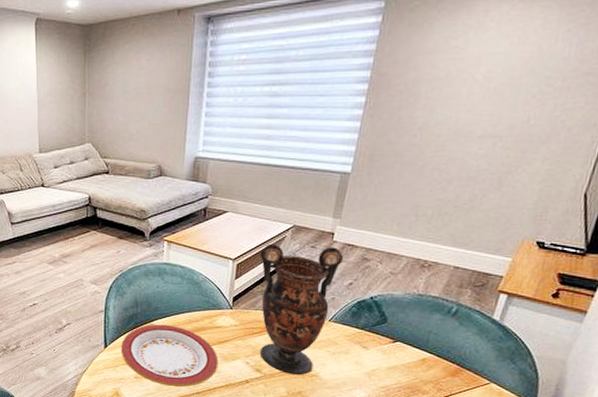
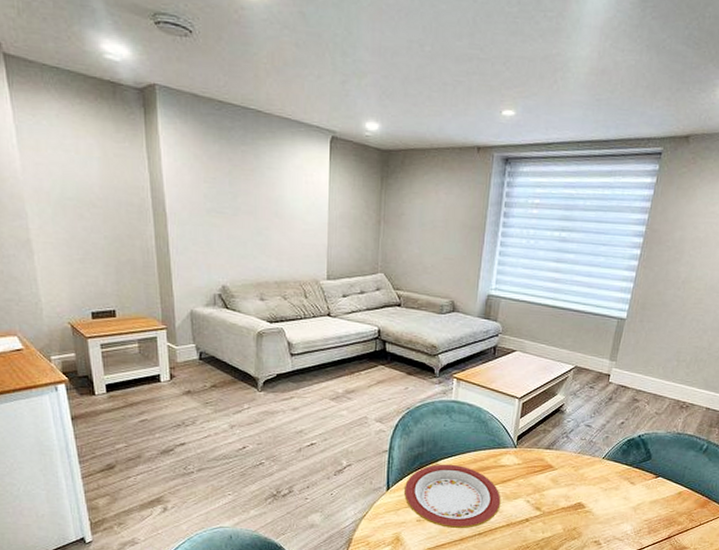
vase: present [259,243,343,376] -> none [540,383,617,512]

